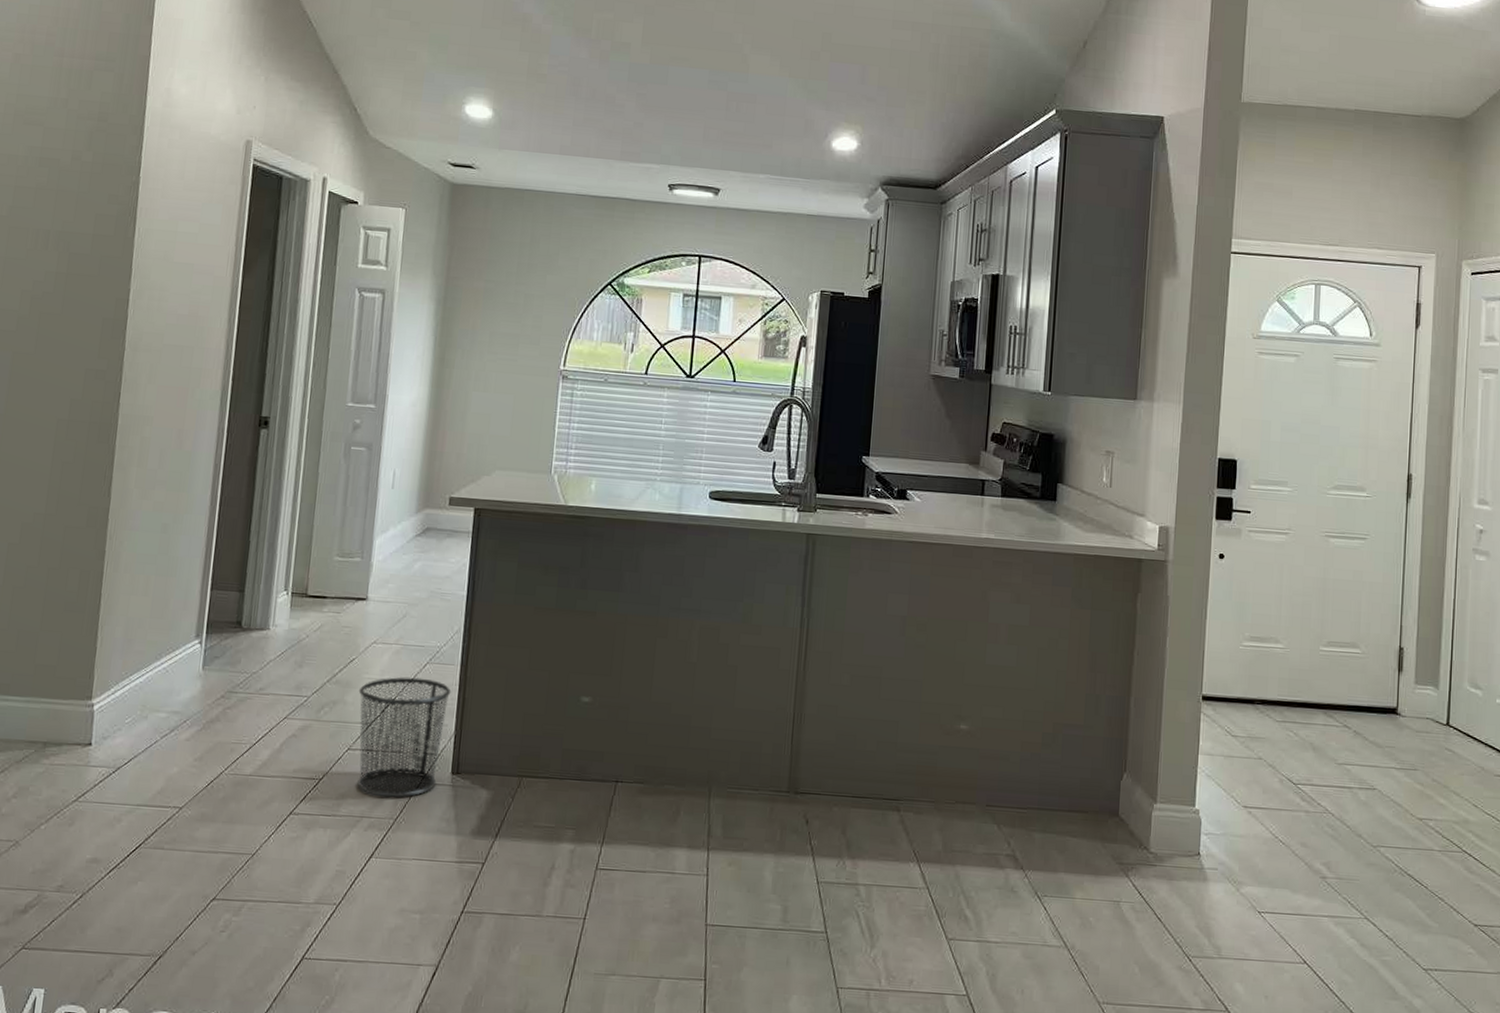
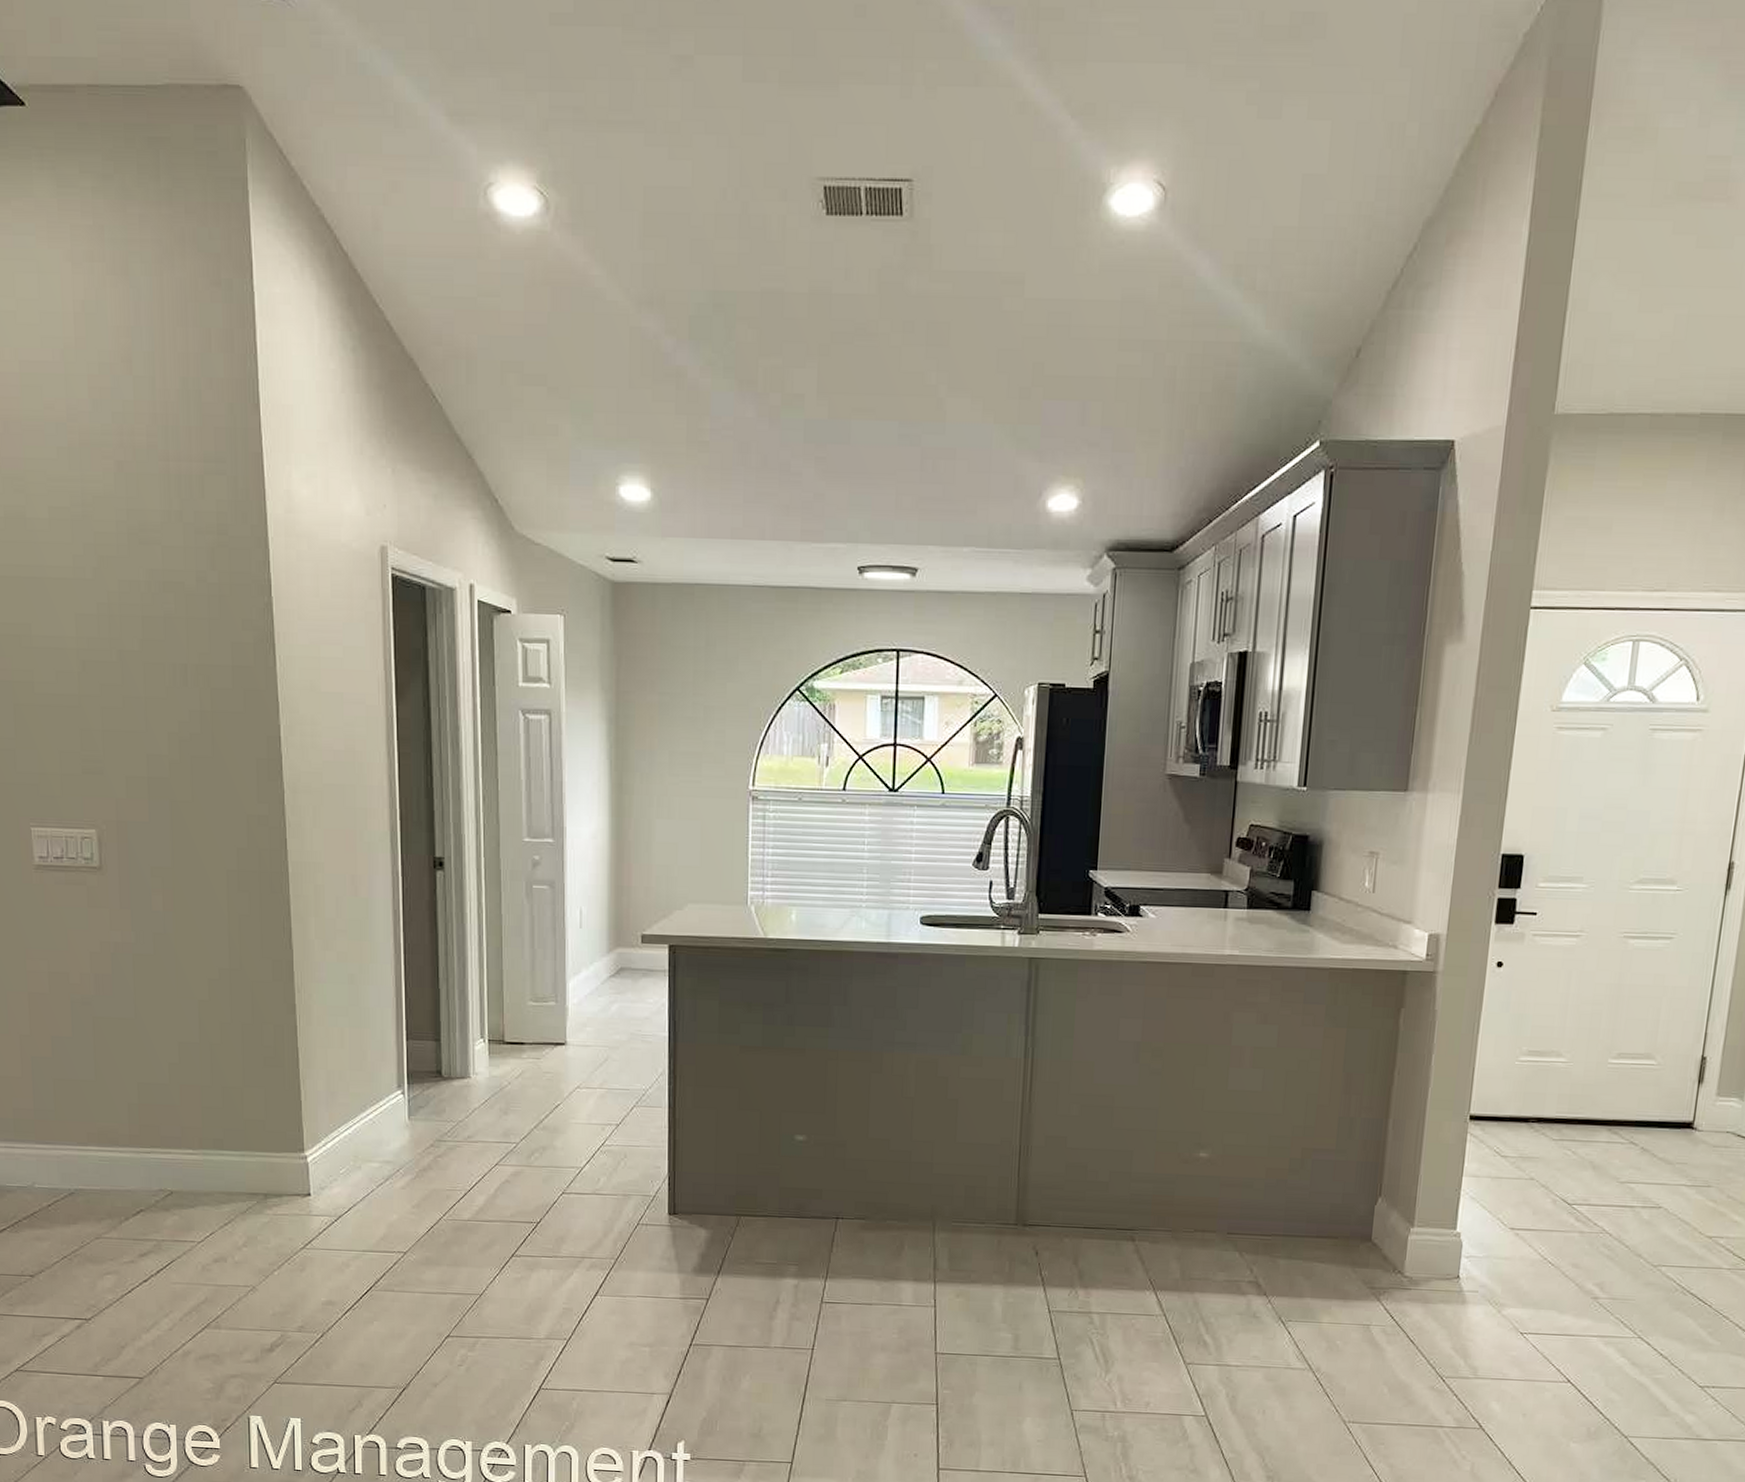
waste bin: present [357,677,452,798] -> none [567,1121,661,1239]

